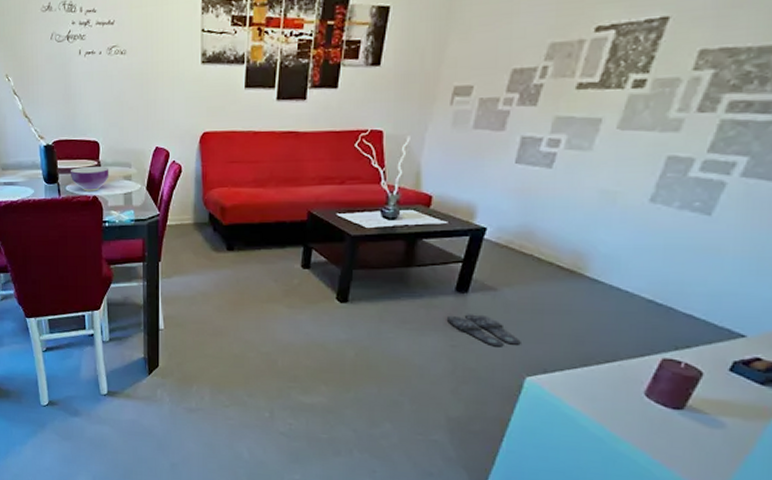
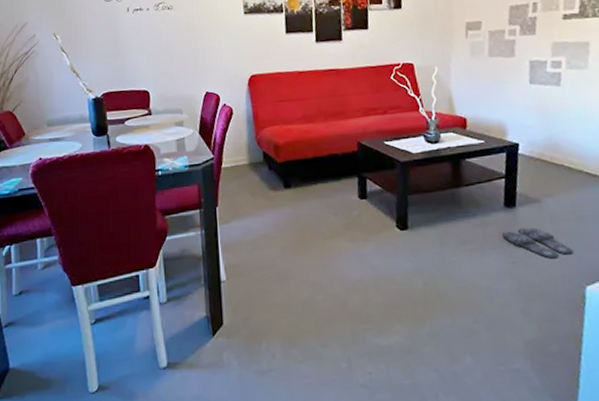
bowl: present [70,166,109,192] -> none [120,114,161,141]

